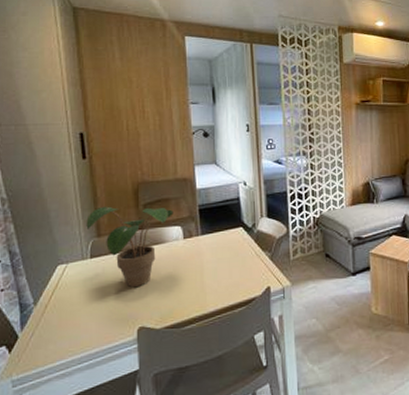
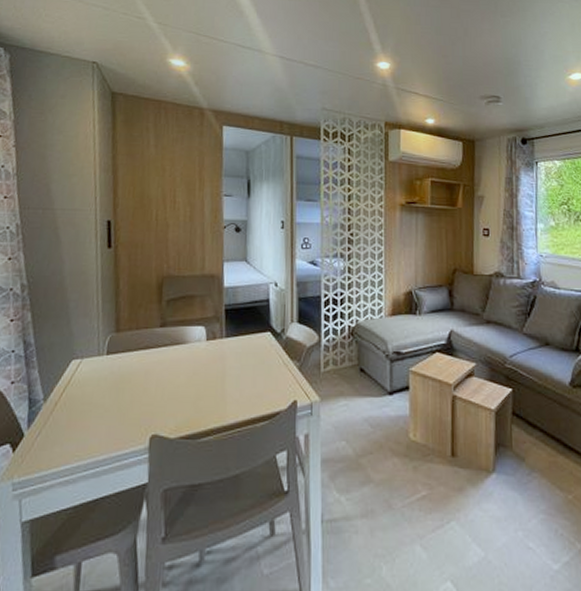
potted plant: present [86,206,174,288] -> none [105,299,198,391]

